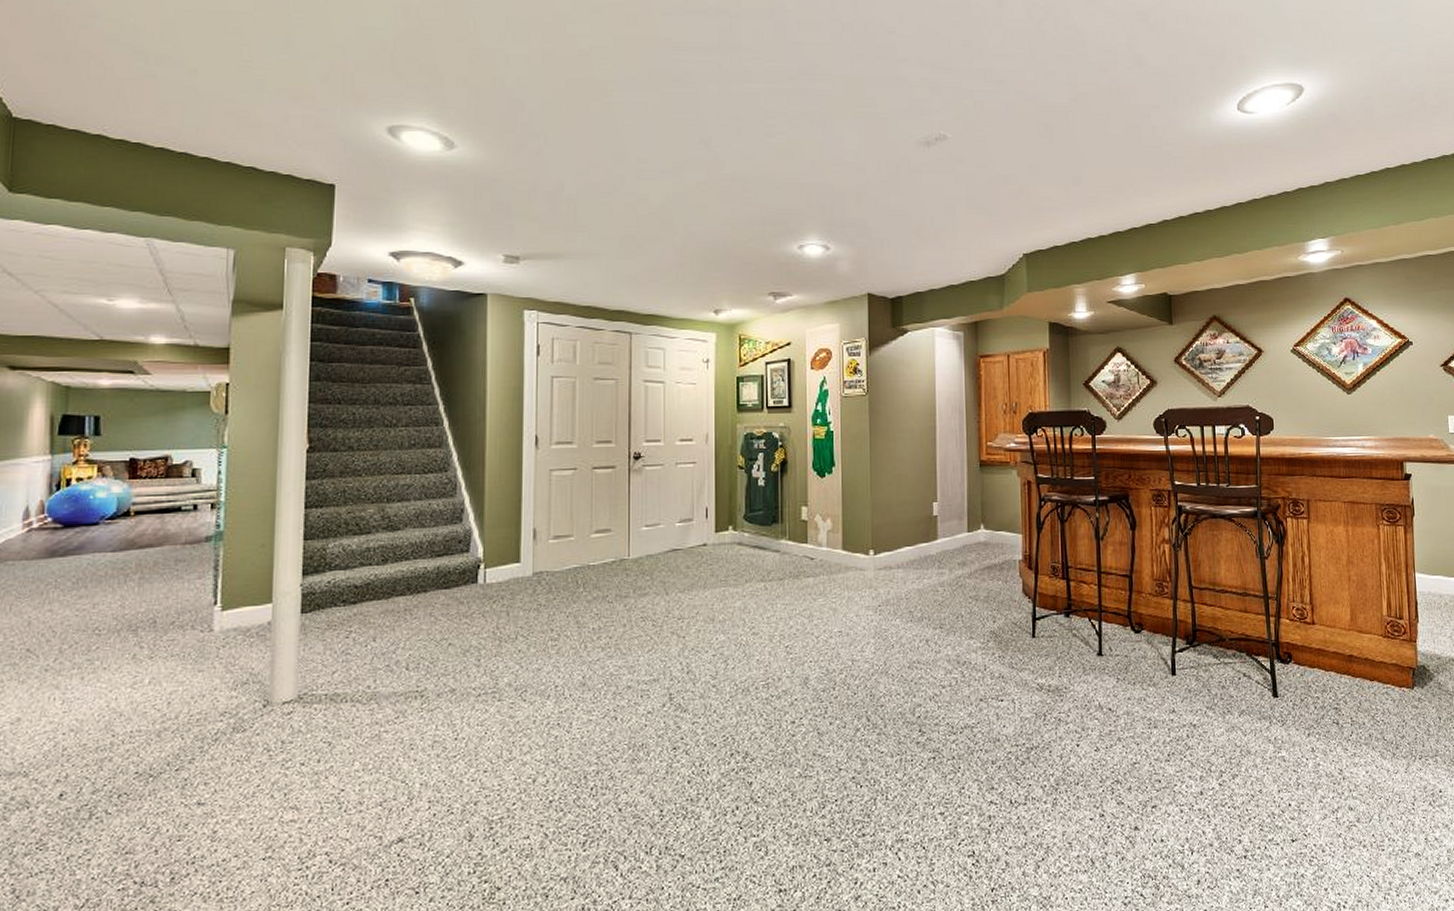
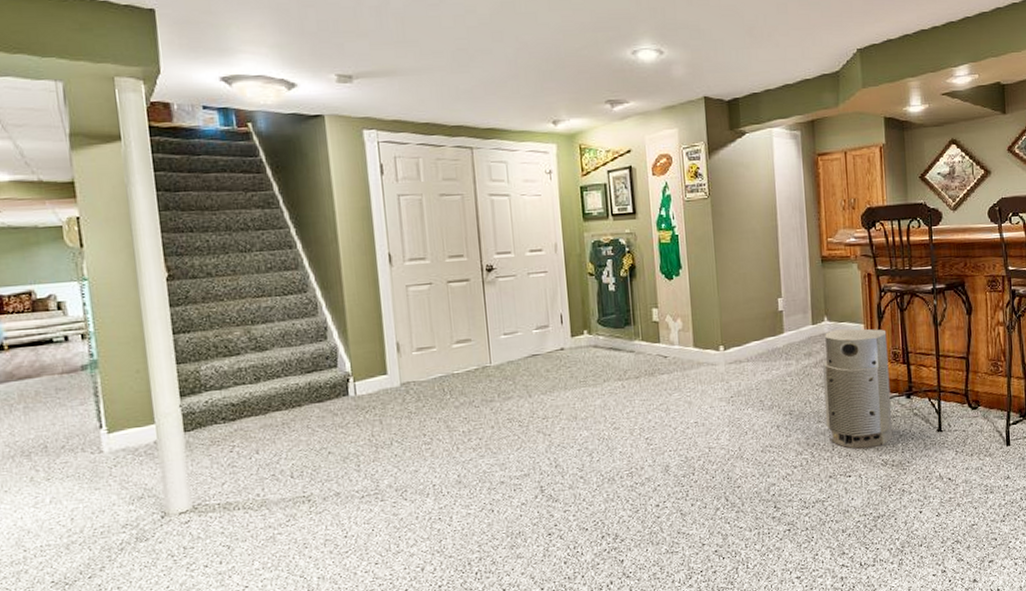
air purifier: none [977,538,1050,670] -> present [822,328,893,449]

